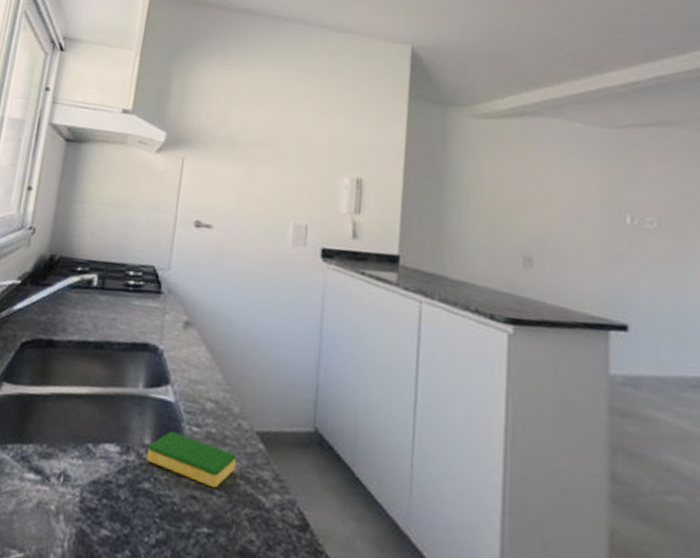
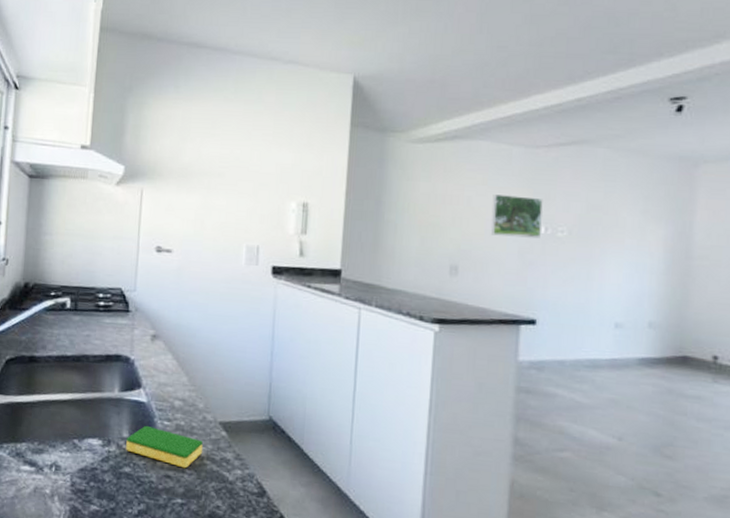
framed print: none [568,177,626,229] -> present [491,194,543,239]

